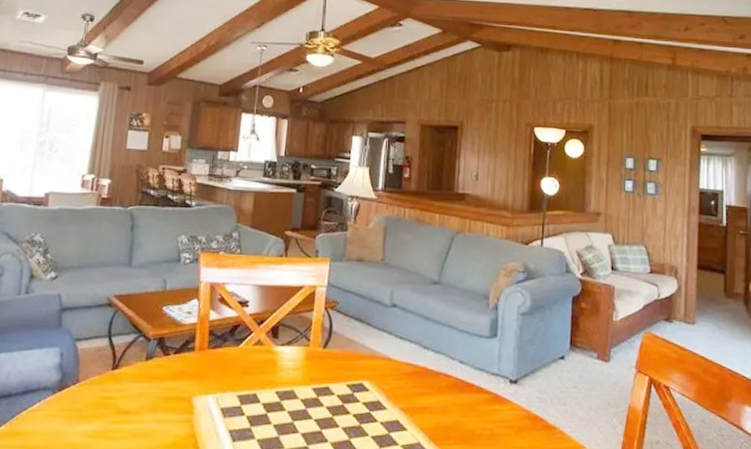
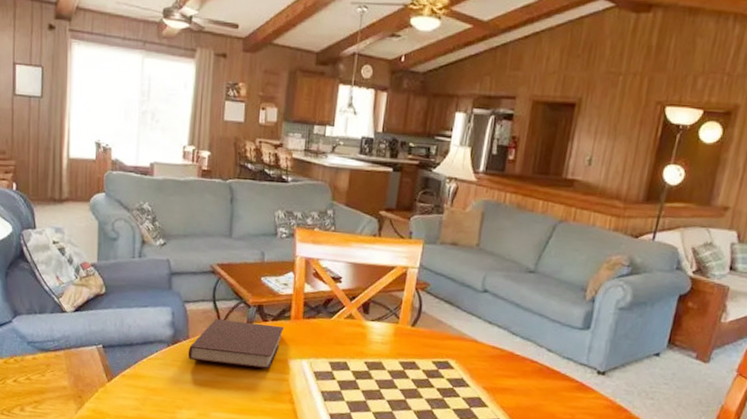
notebook: none [76,357,188,411] -> present [188,319,285,370]

